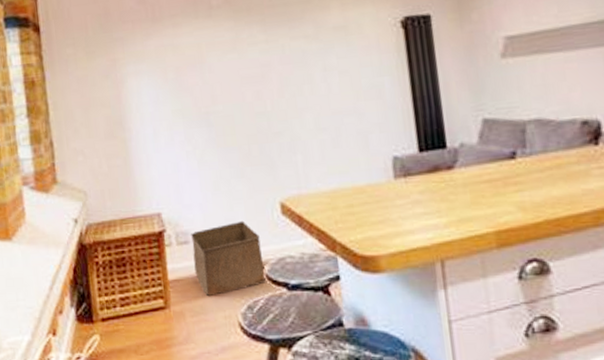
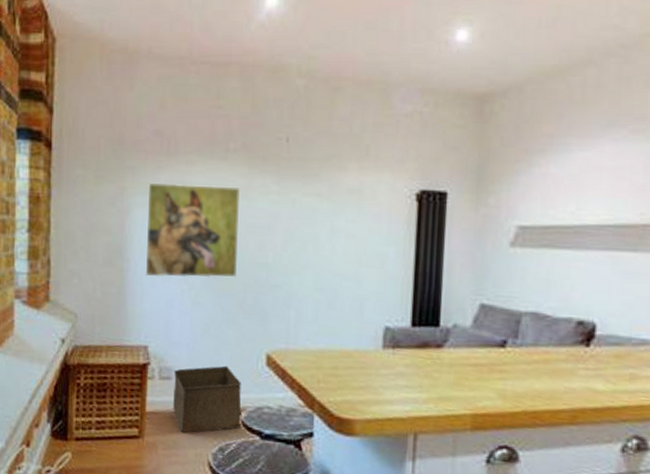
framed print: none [138,42,238,143] -> present [145,183,241,278]

